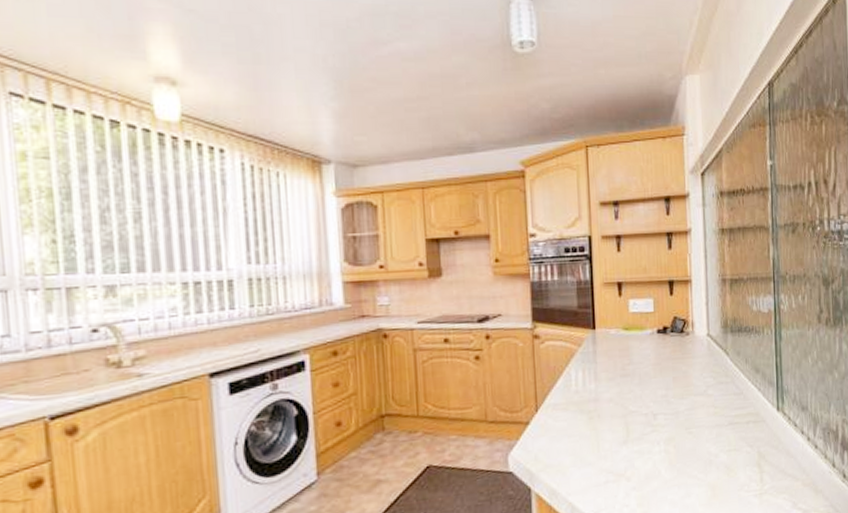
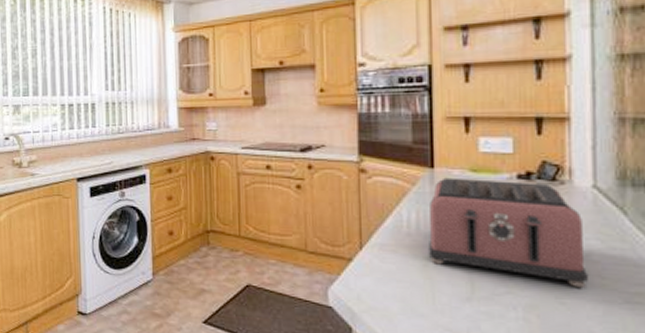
toaster: none [592,335,706,418] -> present [428,177,588,287]

